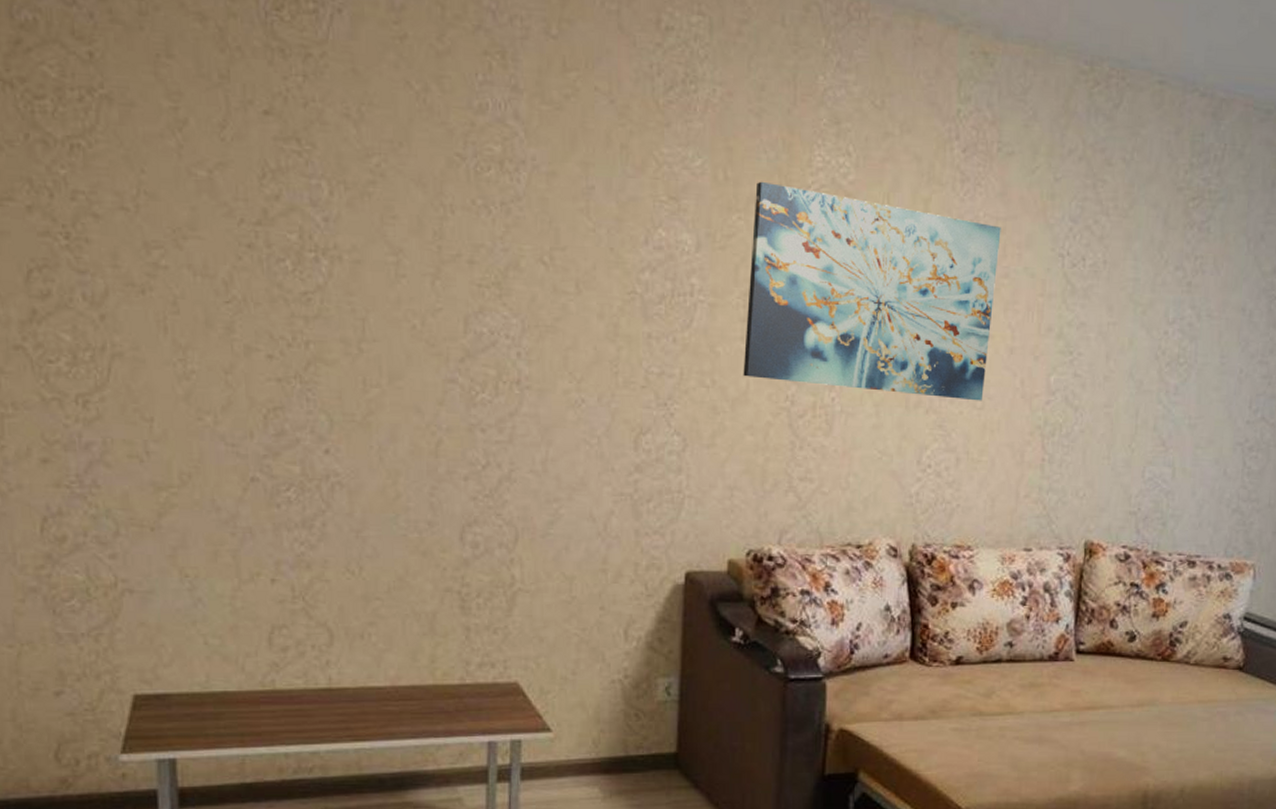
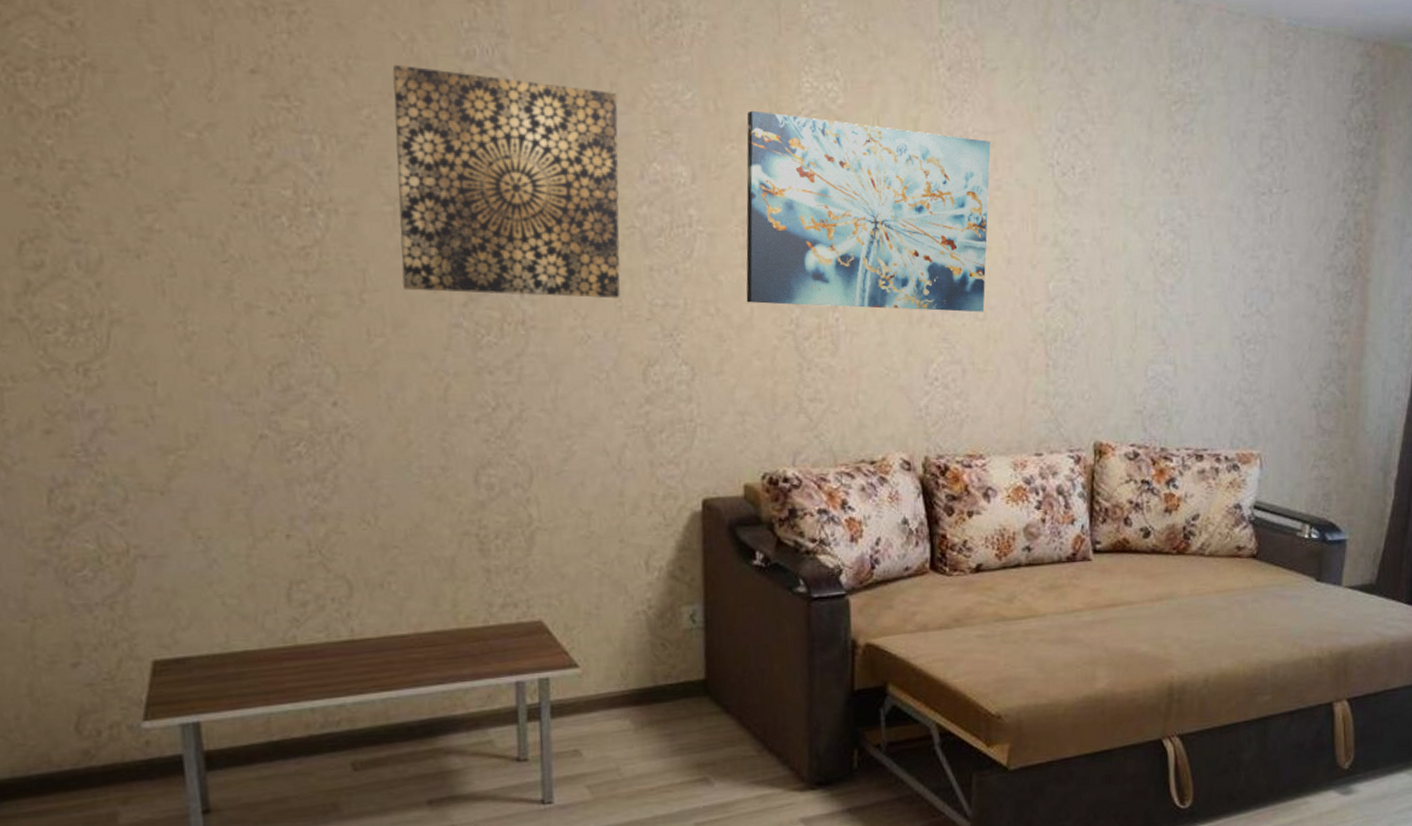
wall art: none [400,113,627,364] -> present [392,64,621,299]

